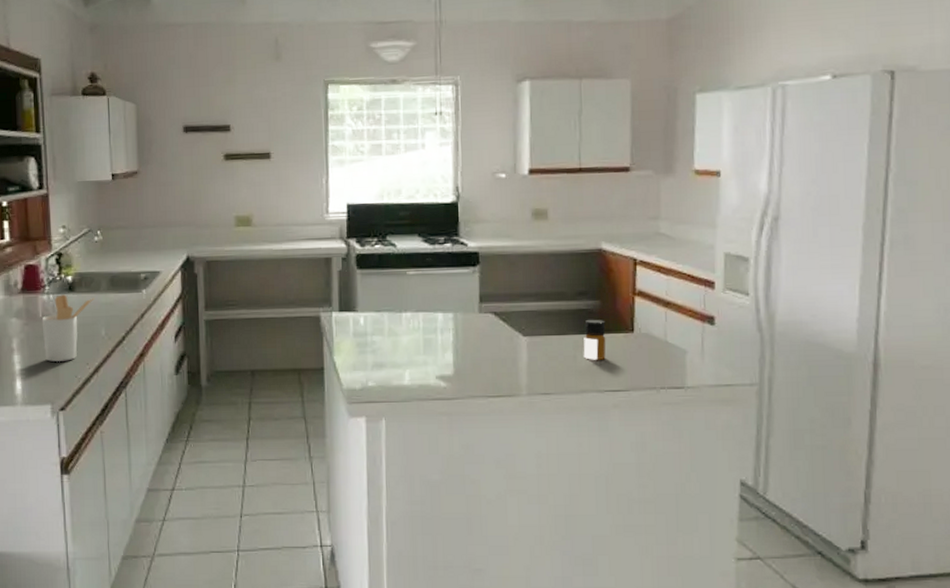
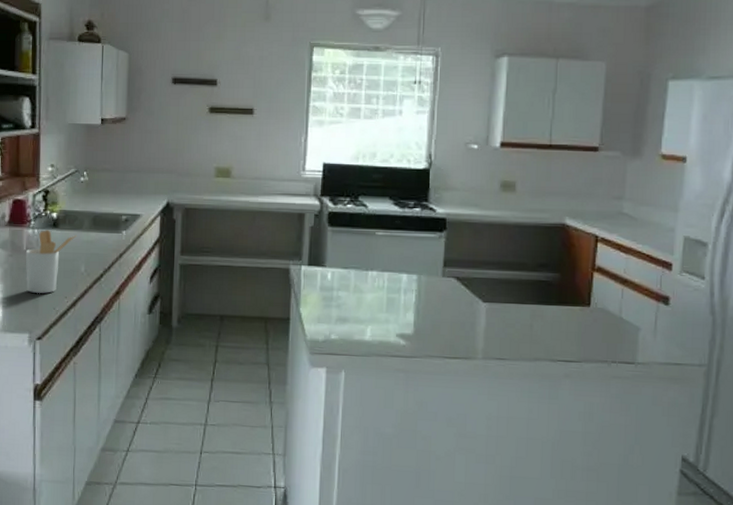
bottle: present [583,319,606,360] -> none [539,290,563,331]

